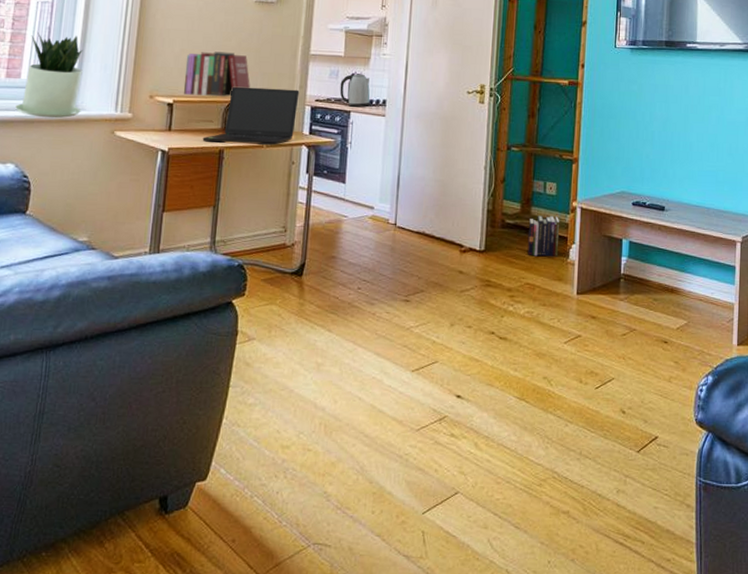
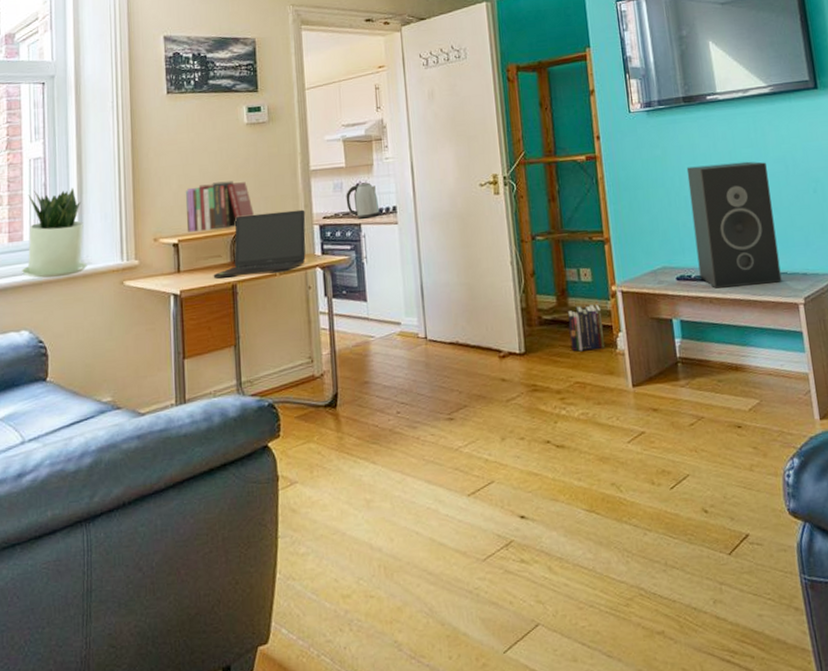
speaker: none [653,105,729,220] -> present [686,161,782,289]

